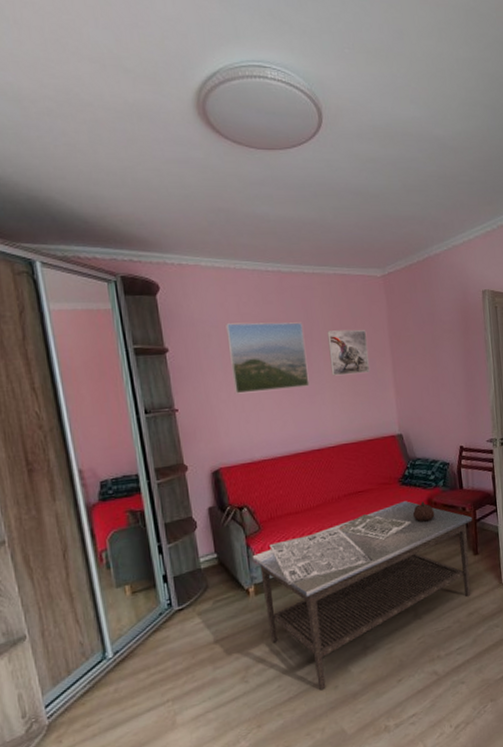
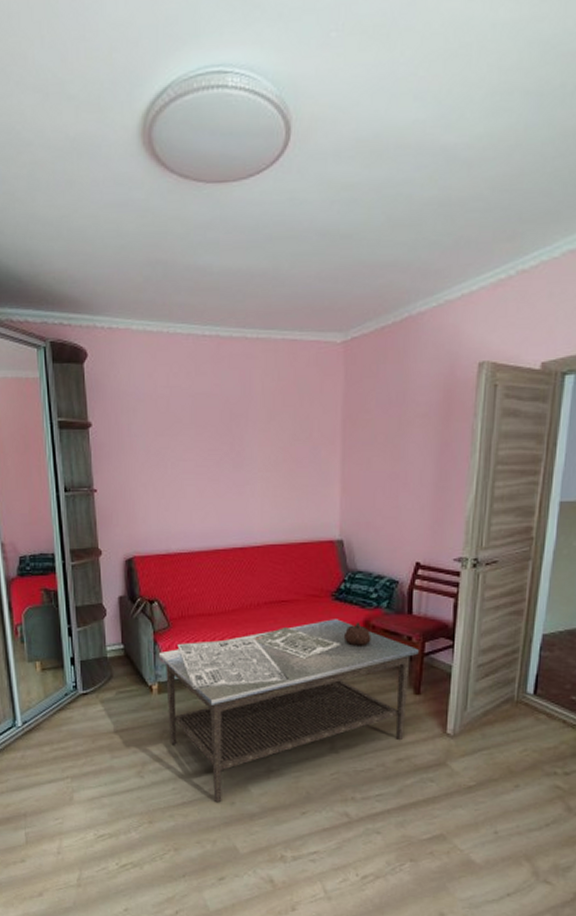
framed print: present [226,322,310,394] -> none [153,396,239,478]
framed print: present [327,329,371,376] -> none [266,409,314,465]

